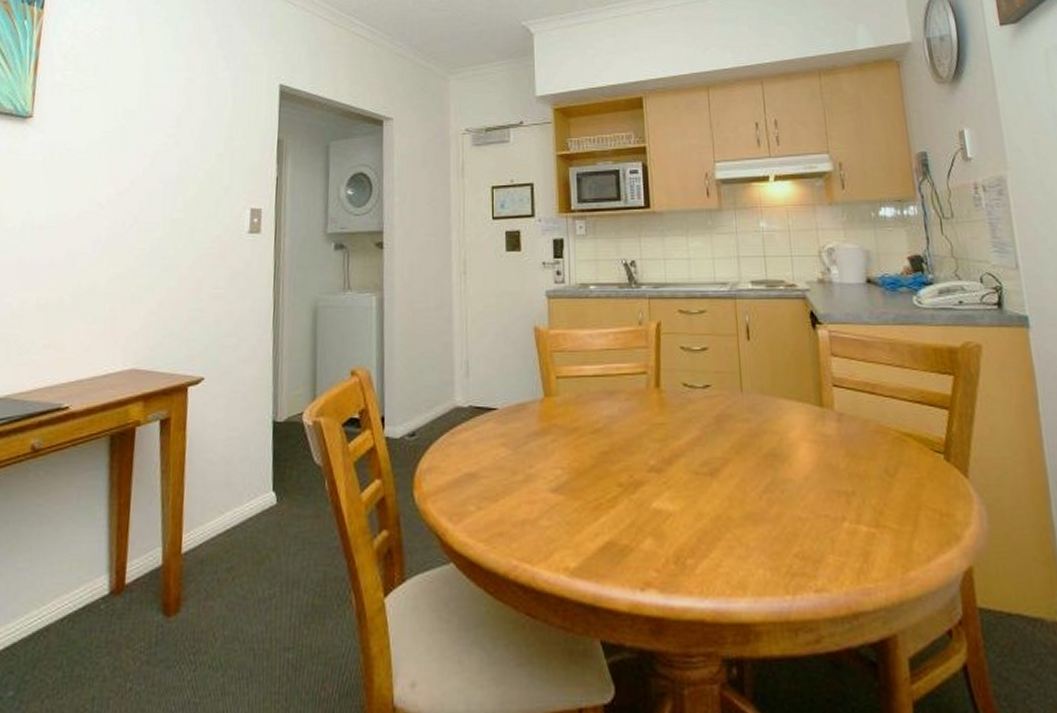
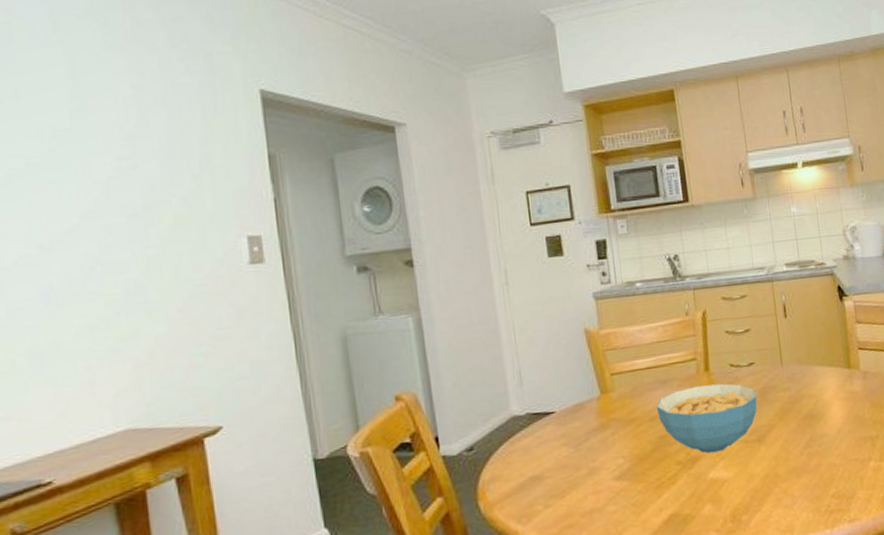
cereal bowl: none [600,402,712,480] -> present [656,383,758,454]

